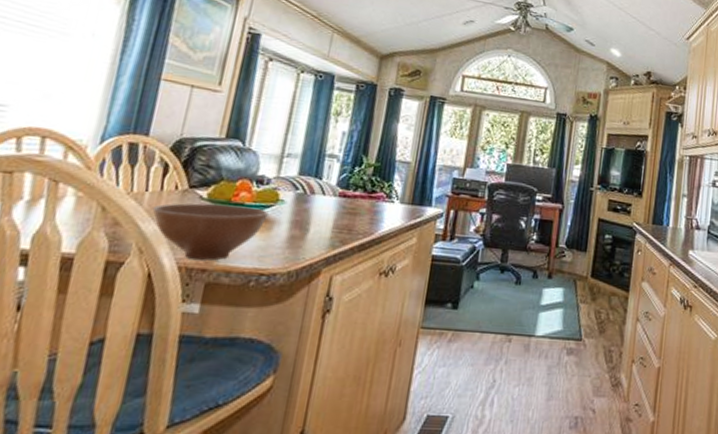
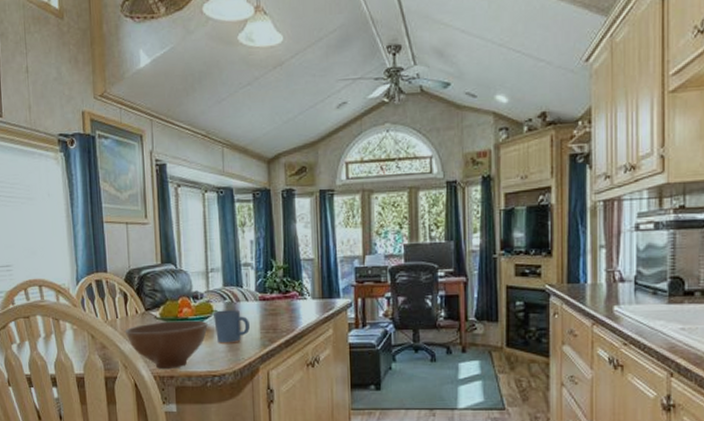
mug: none [275,200,321,240] -> present [214,309,250,345]

